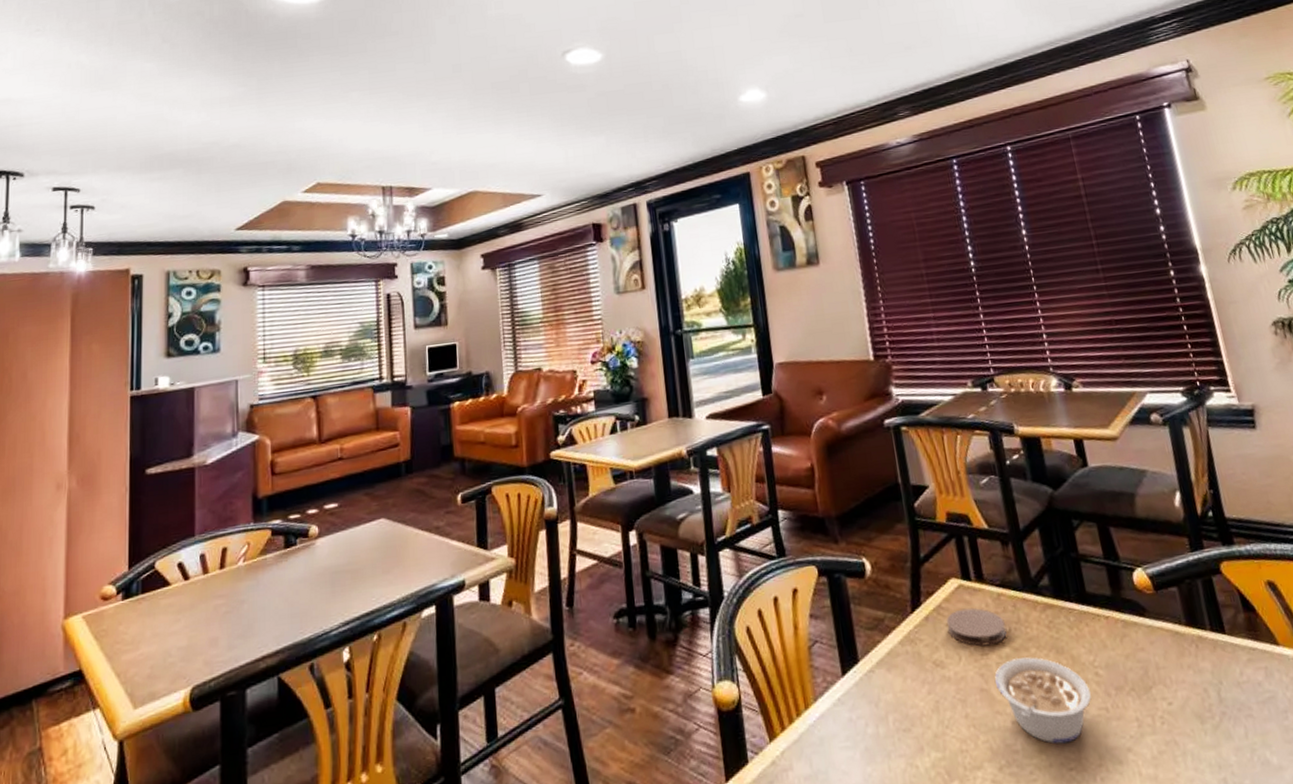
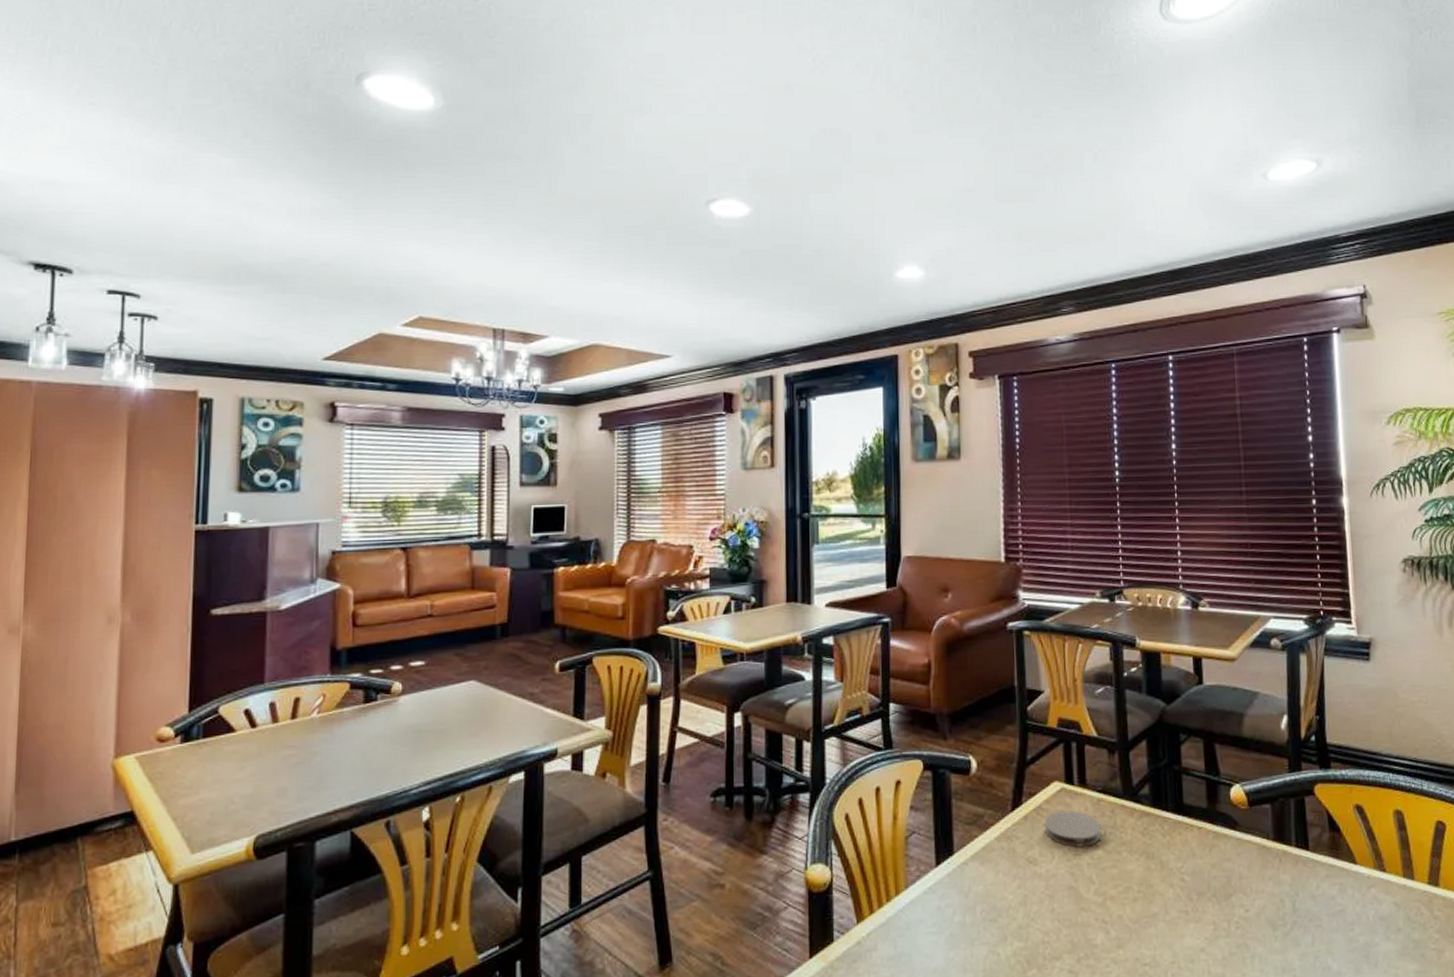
legume: present [994,657,1092,744] -> none [1083,860,1174,941]

